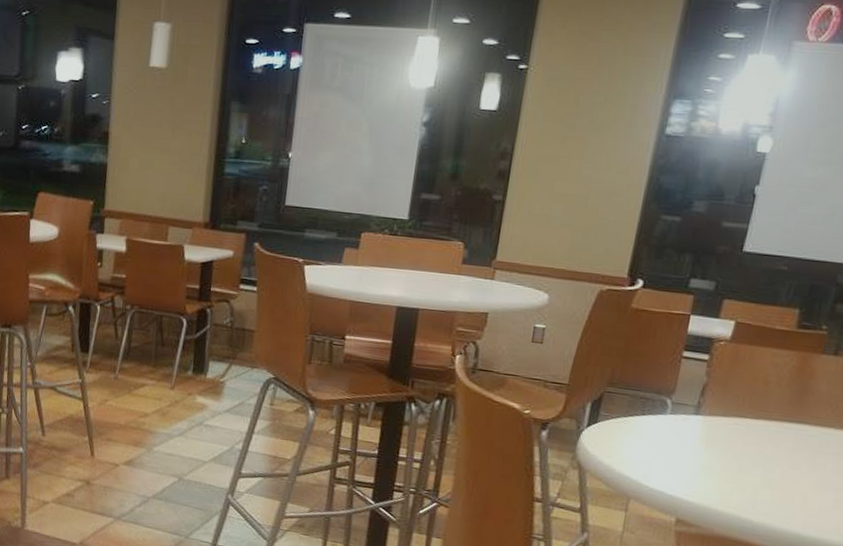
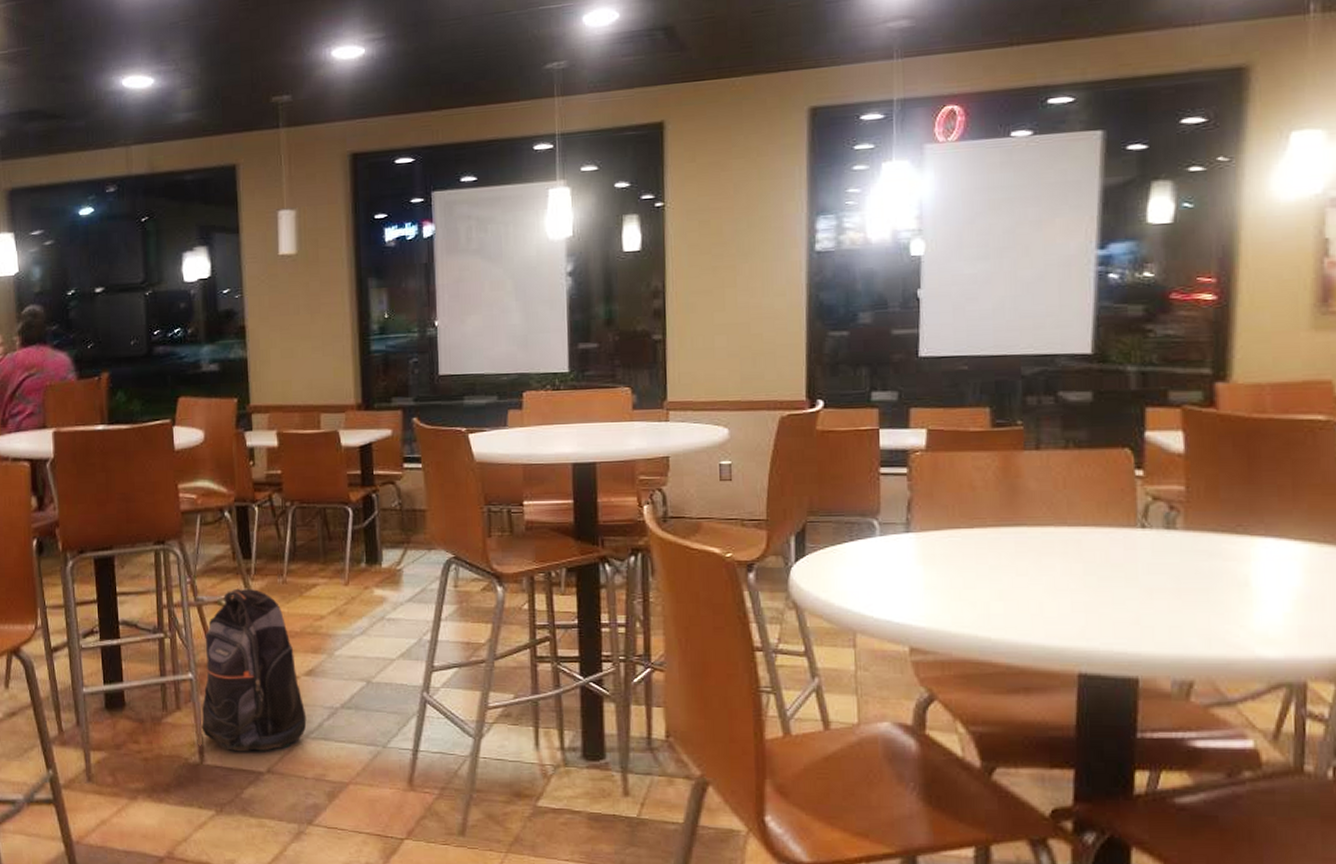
backpack: none [26,378,121,527] -> present [201,589,307,753]

